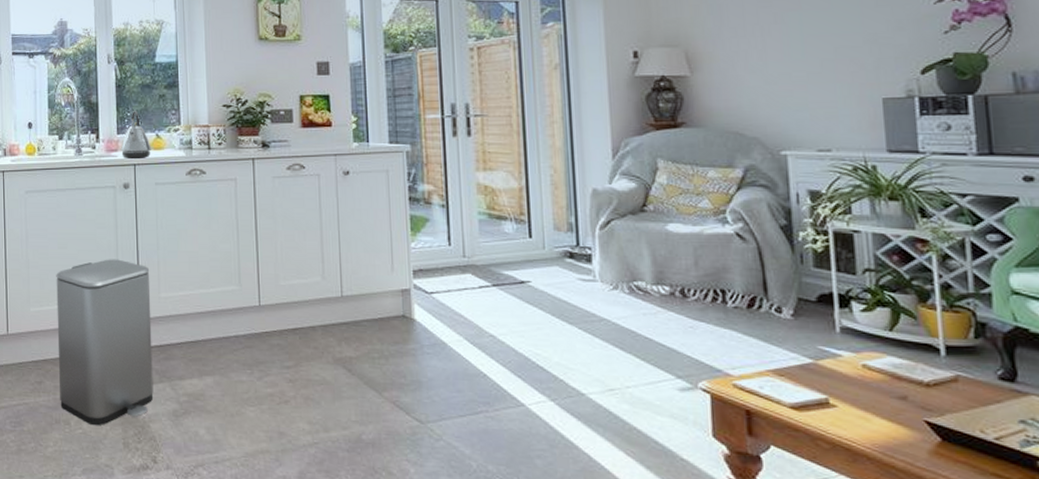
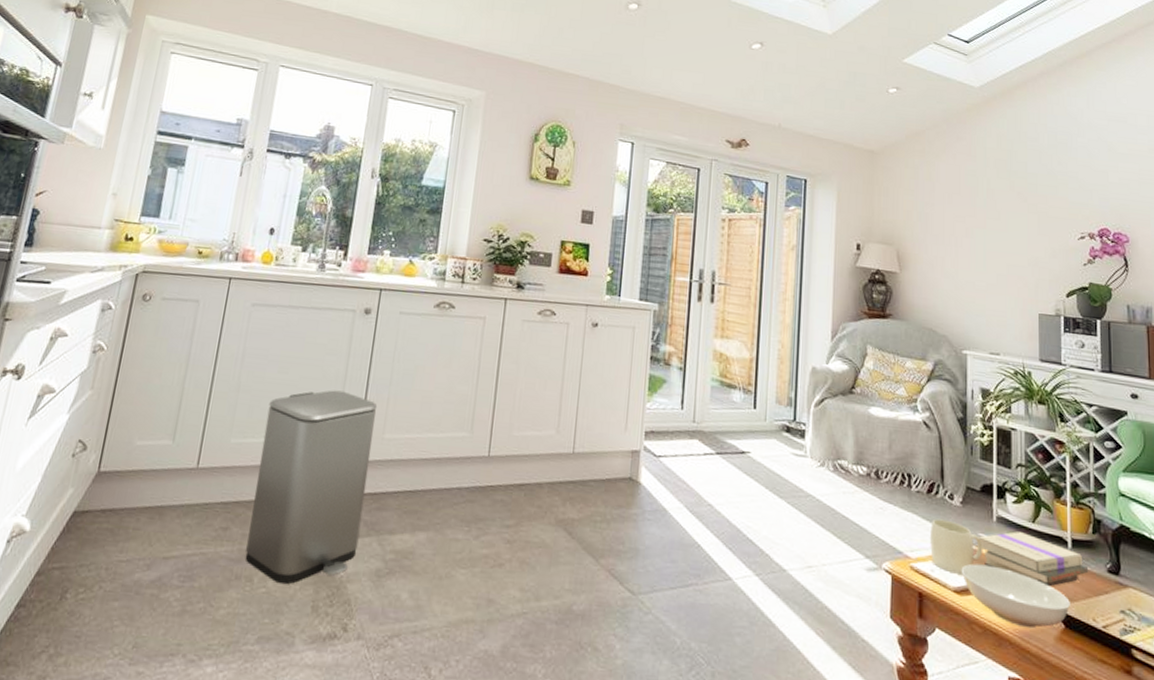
kettle: present [120,110,151,160] -> none [368,231,402,285]
mug: none [755,334,825,390] -> present [930,518,983,575]
bowl: none [797,378,949,443] -> present [961,563,1071,629]
books: none [817,342,972,399] -> present [978,531,1089,587]

